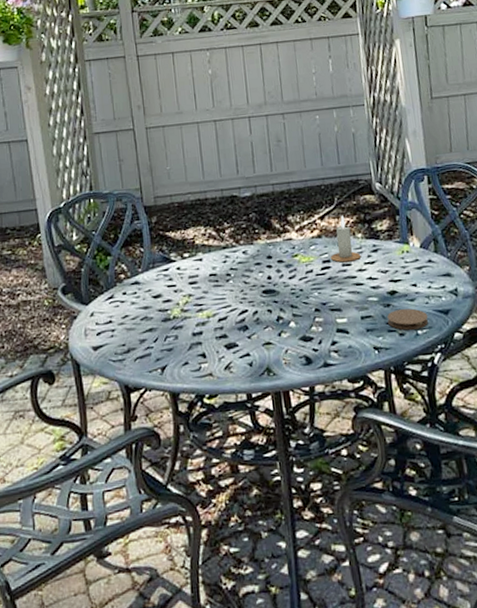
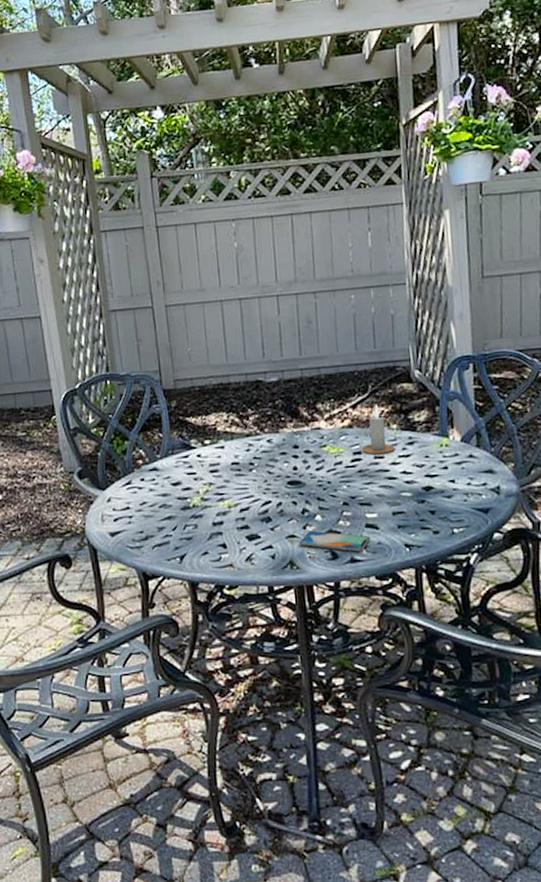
smartphone: none [274,337,342,357] -> present [299,530,371,552]
coaster: present [387,308,428,330] -> none [421,505,466,528]

